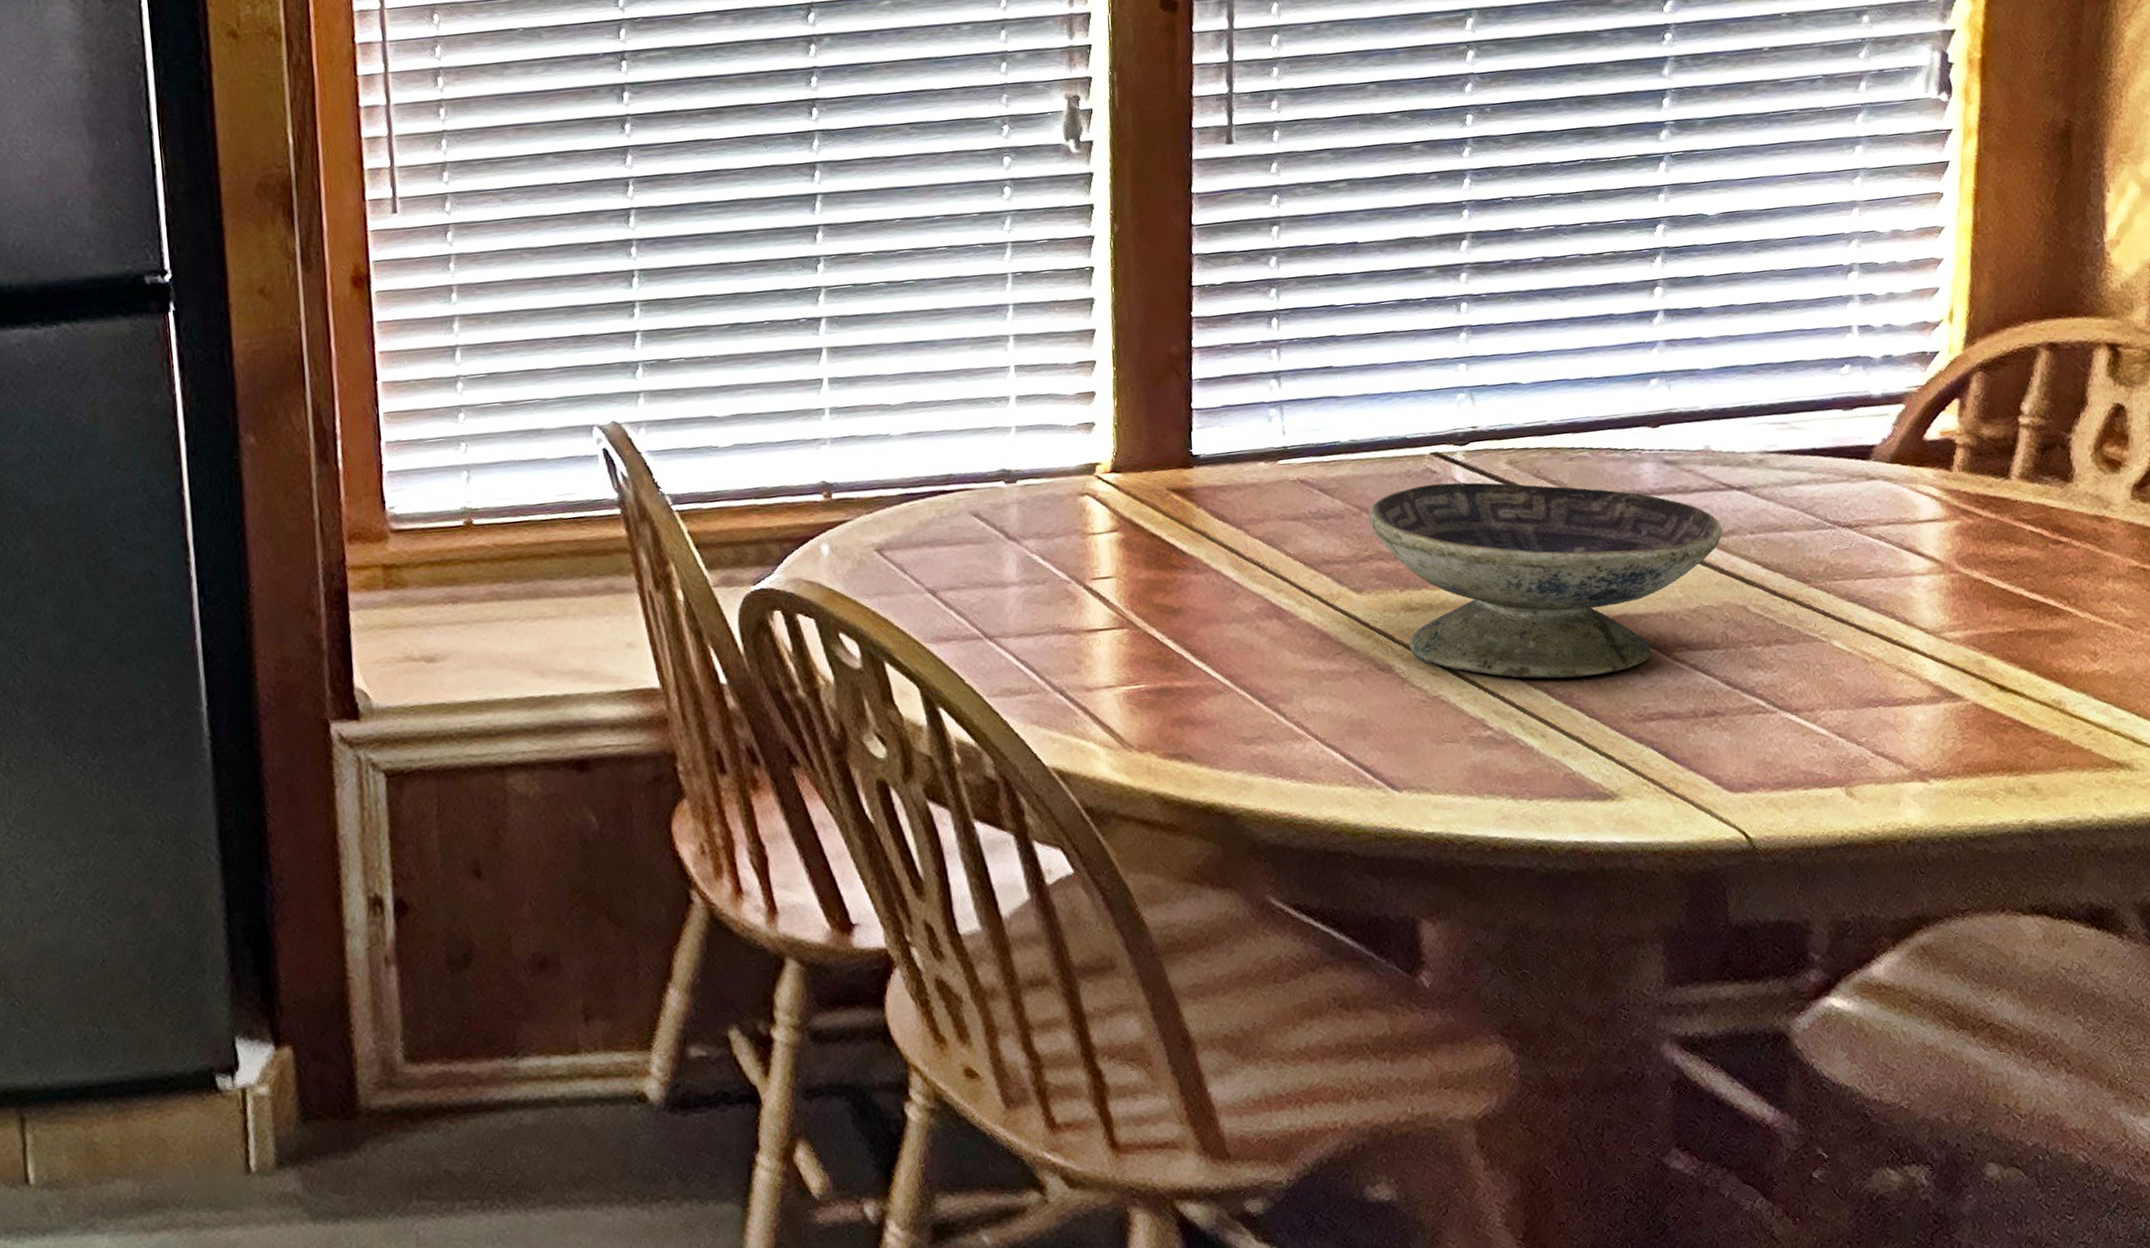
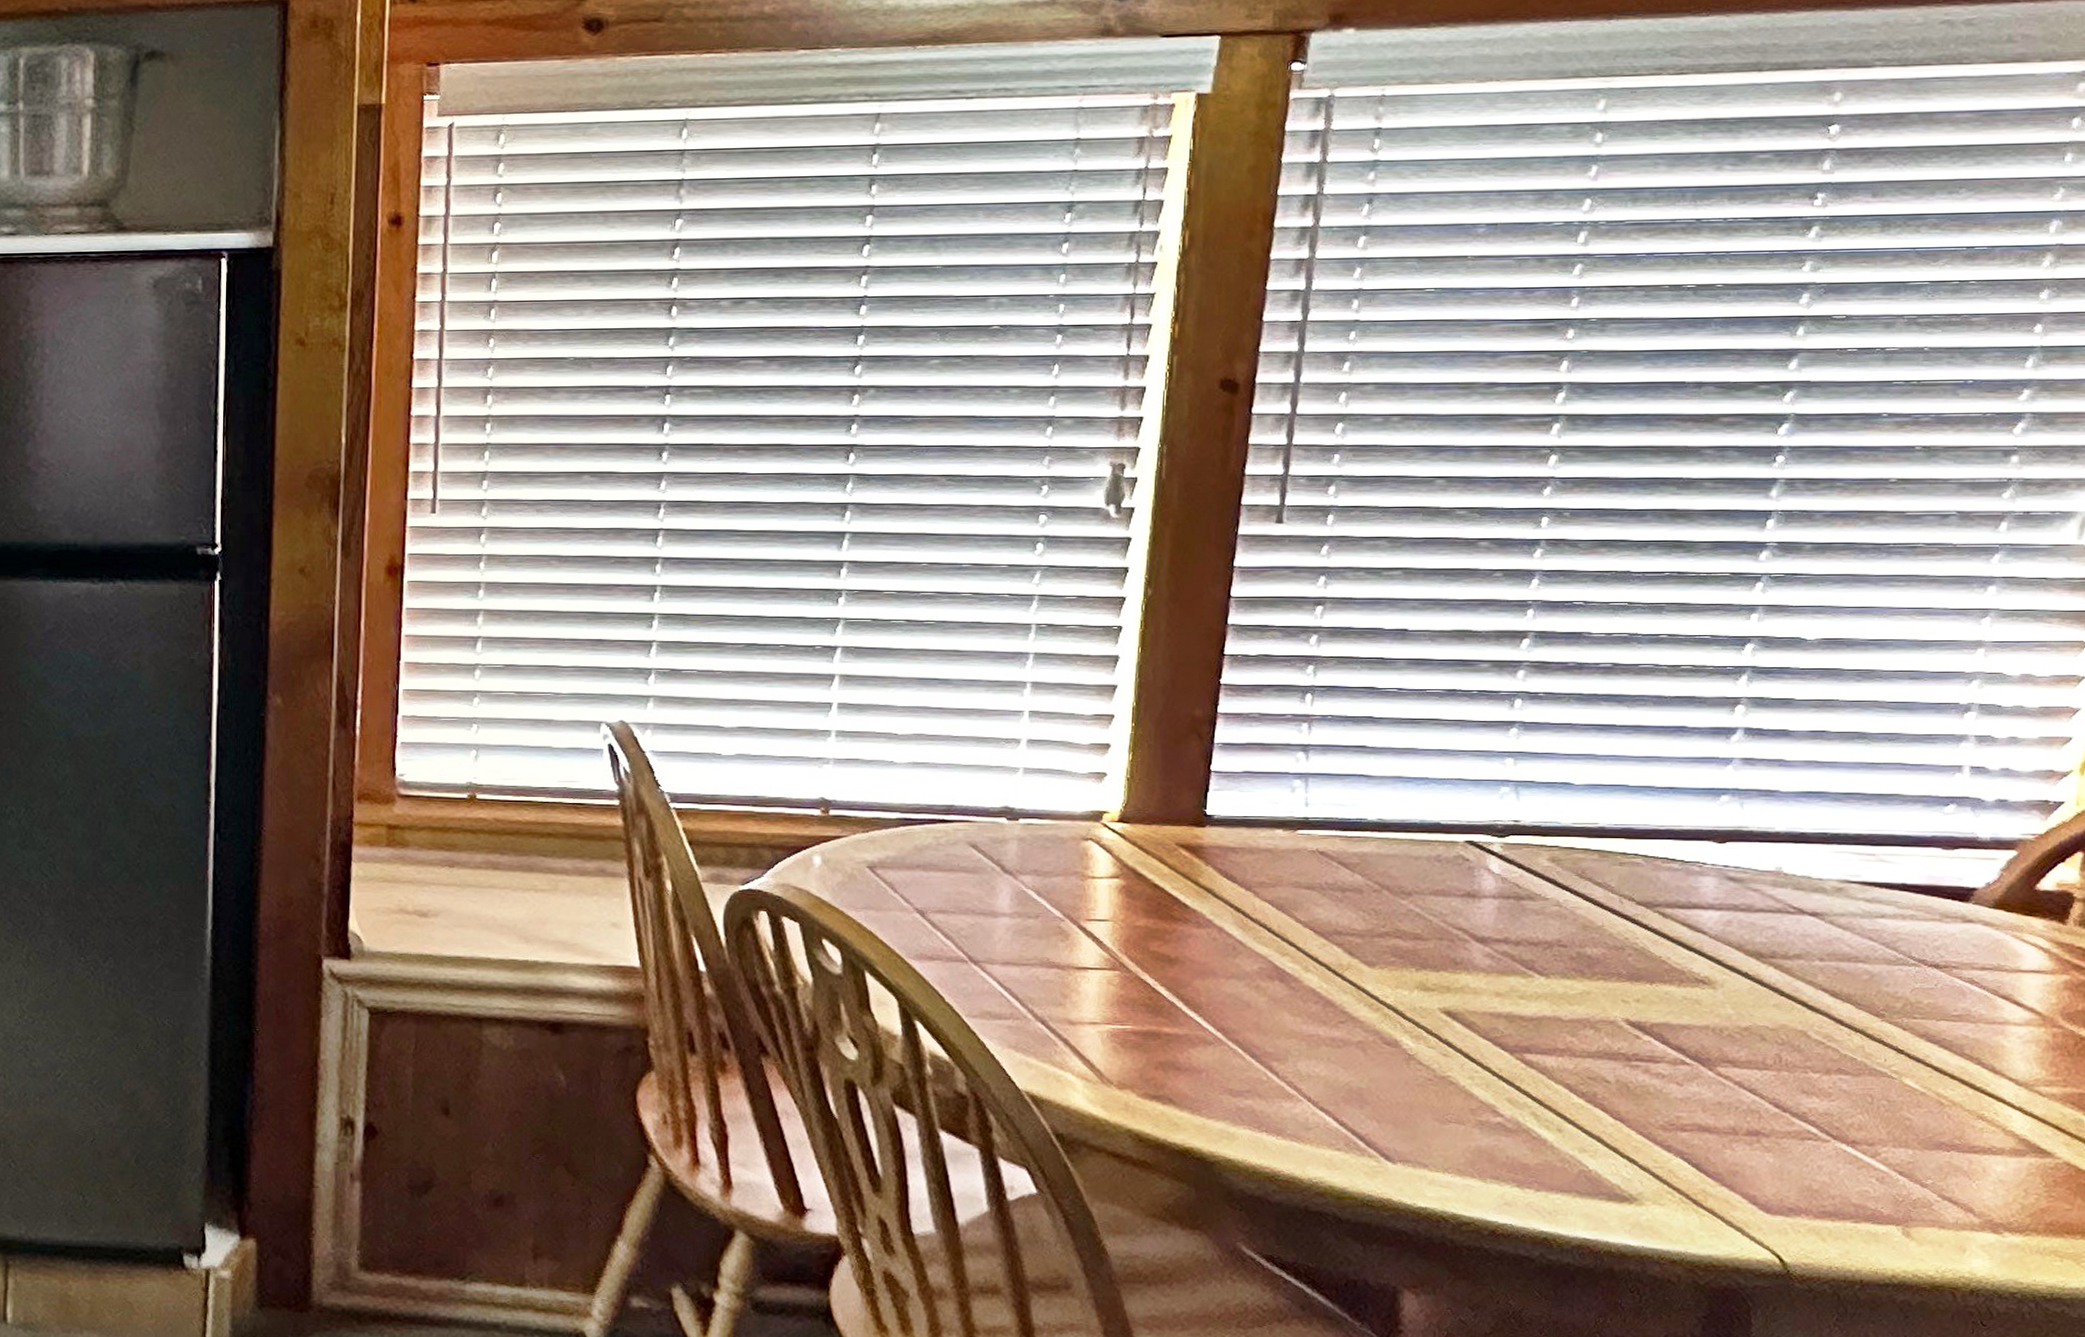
decorative bowl: present [1368,482,1722,679] -> none [1389,871,1787,1078]

